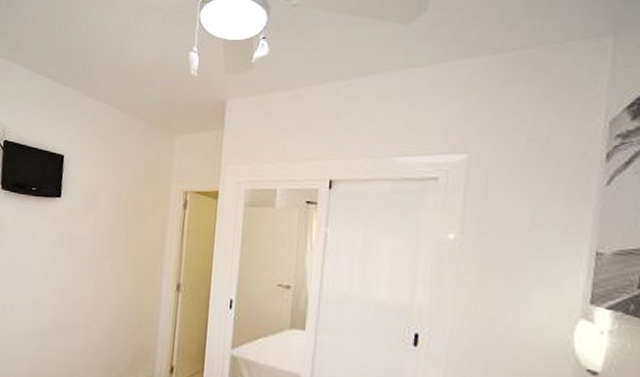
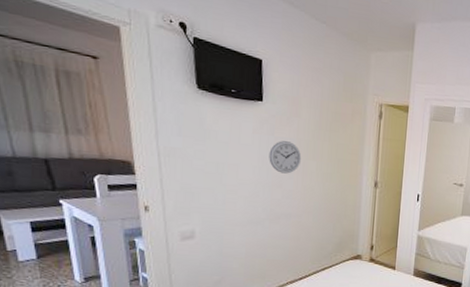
wall clock: none [61,238,96,276] -> present [269,141,302,174]

